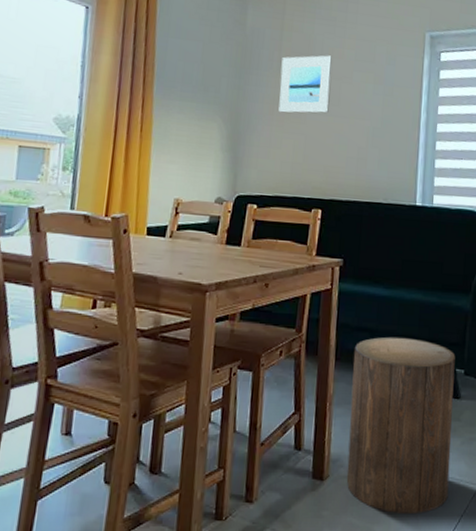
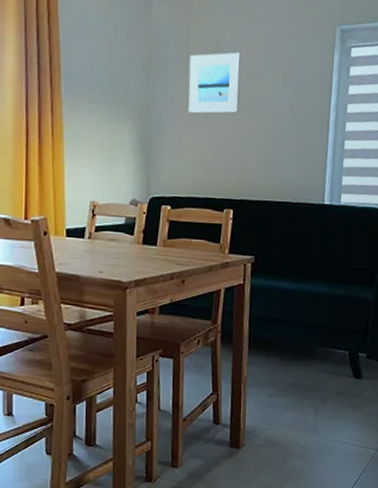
stool: present [346,336,456,513] -> none [260,326,359,474]

